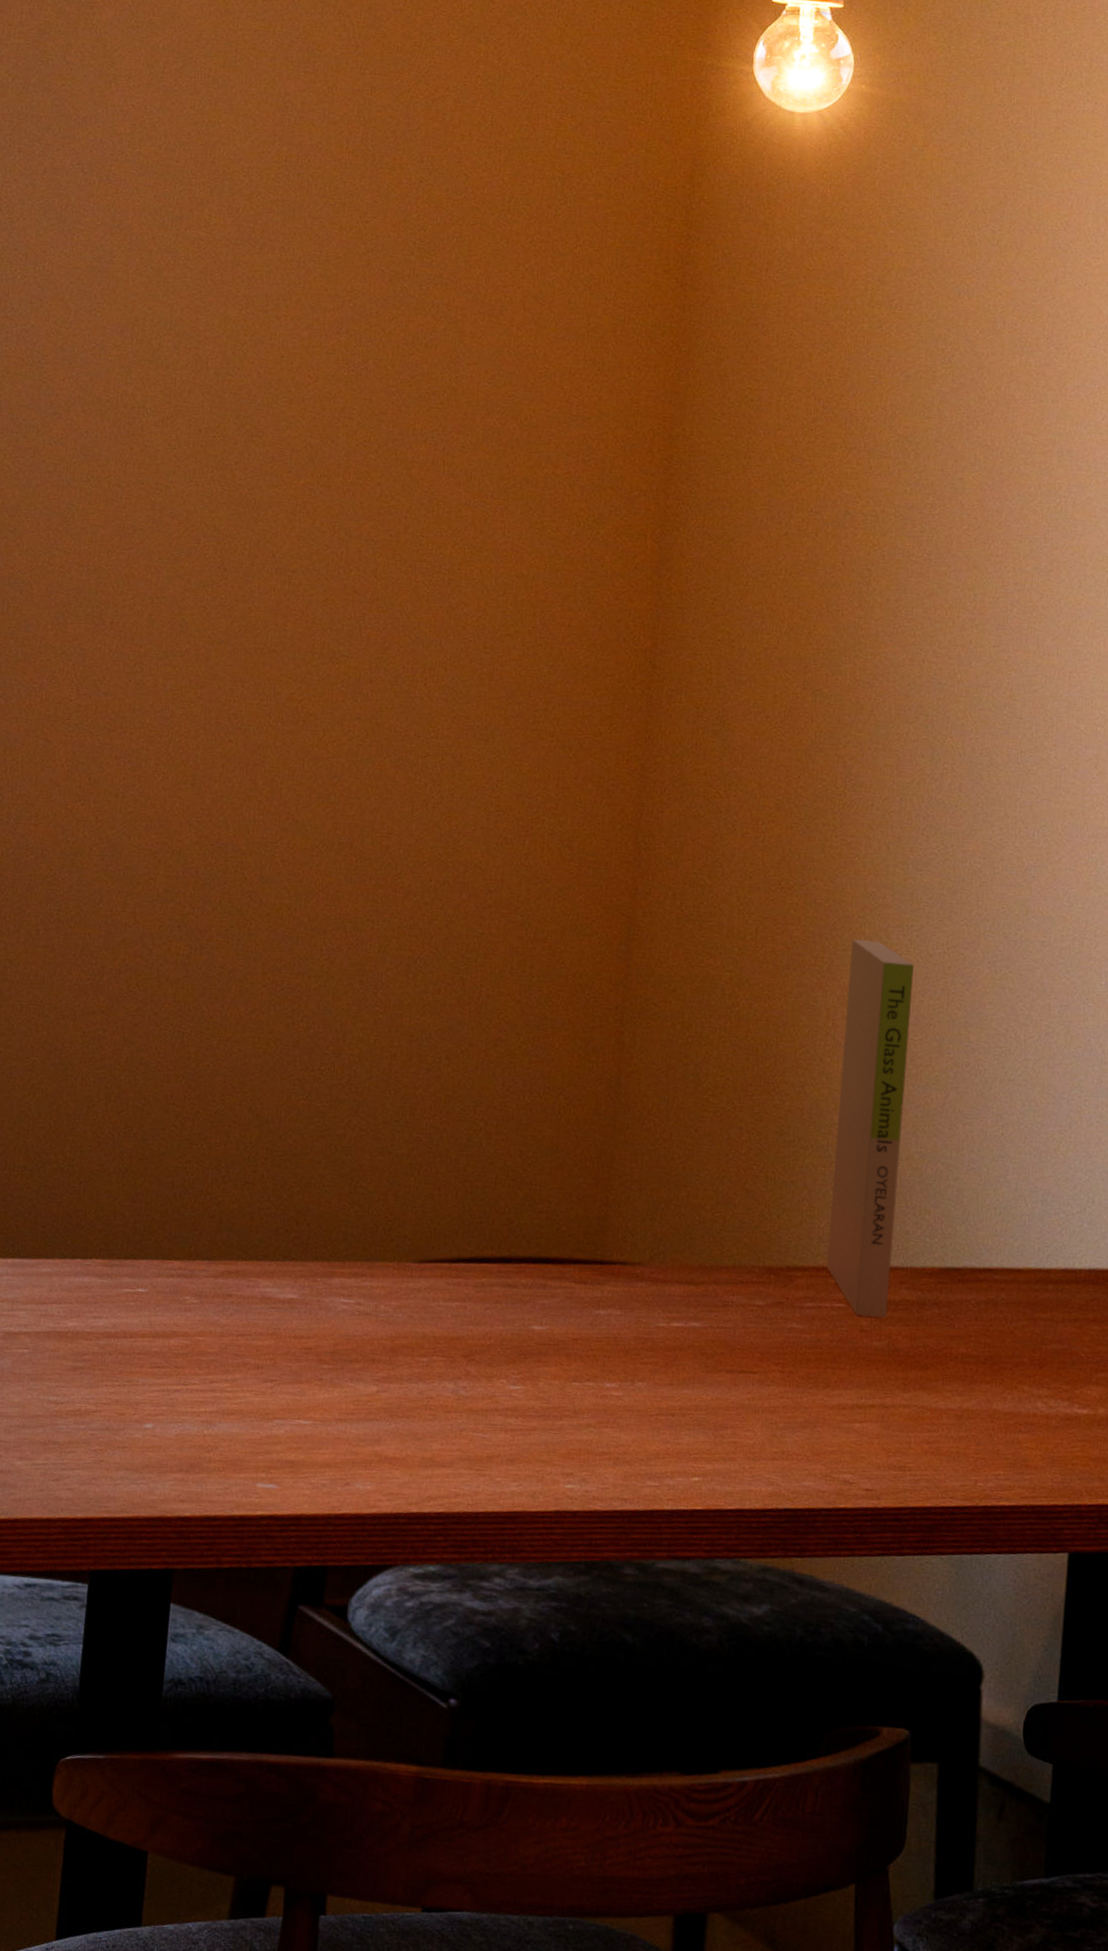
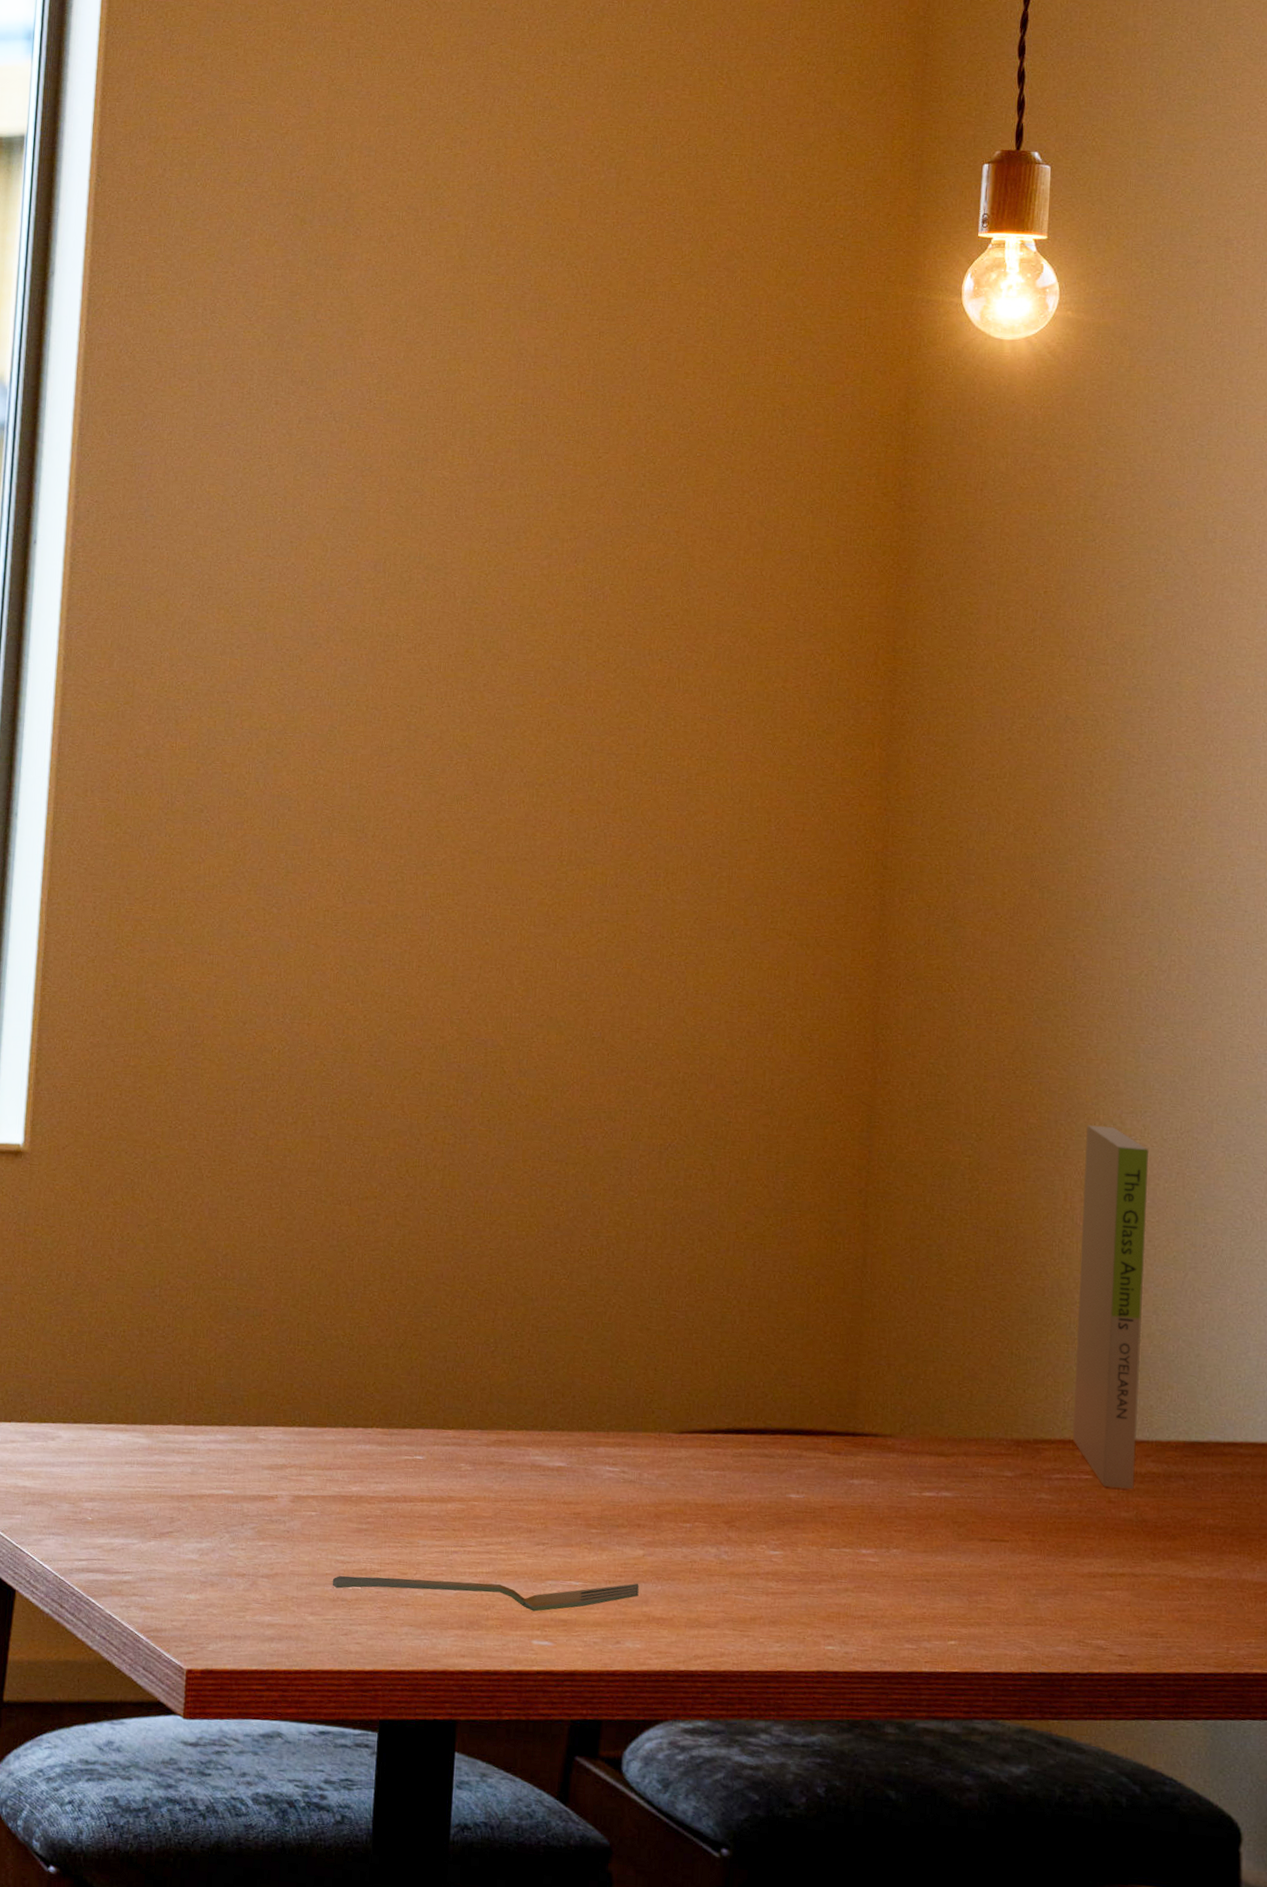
fork: none [43,1417,372,1453] -> present [332,1576,639,1612]

